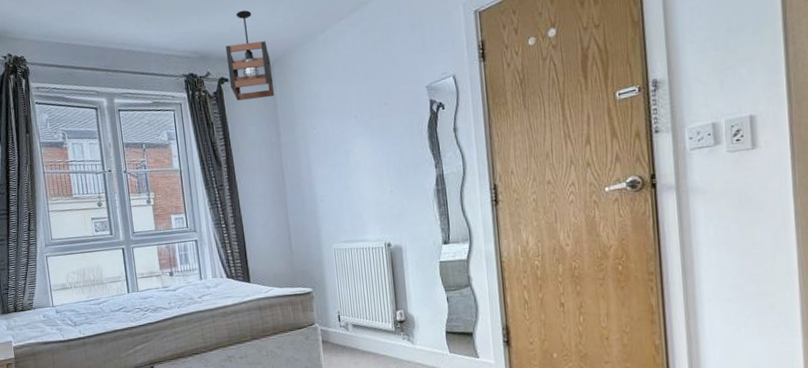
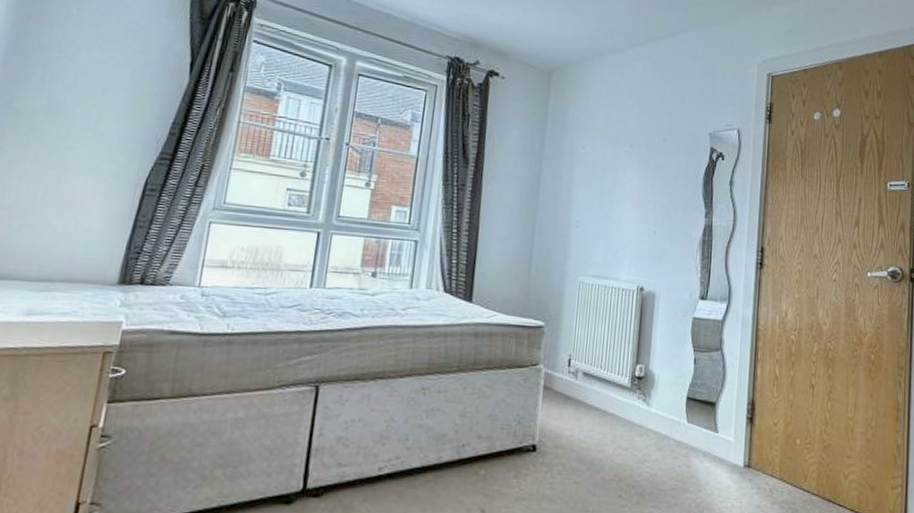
pendant light: present [225,10,275,101] -> none [499,9,551,104]

